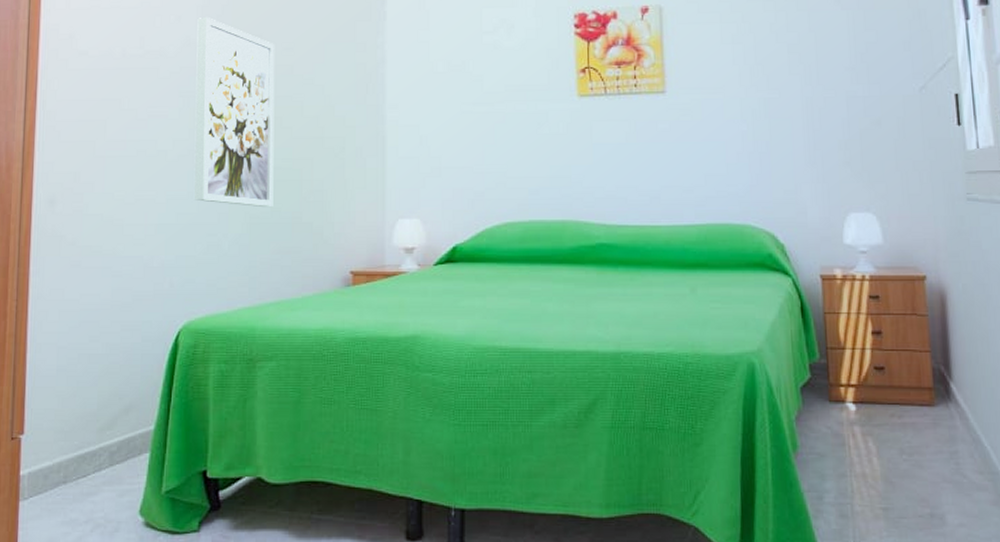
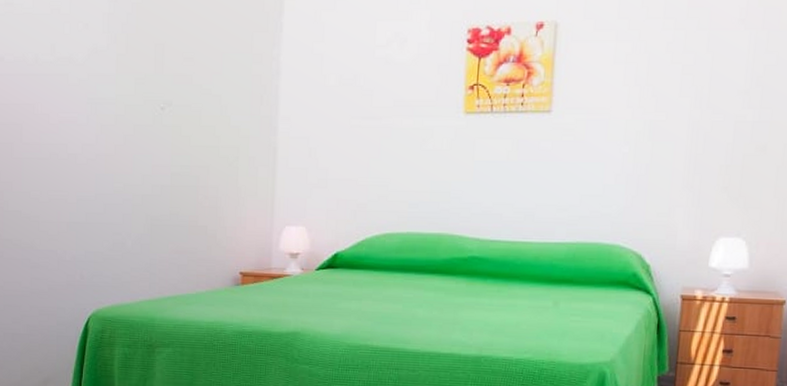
wall art: present [195,17,275,208] -> none [101,26,175,211]

